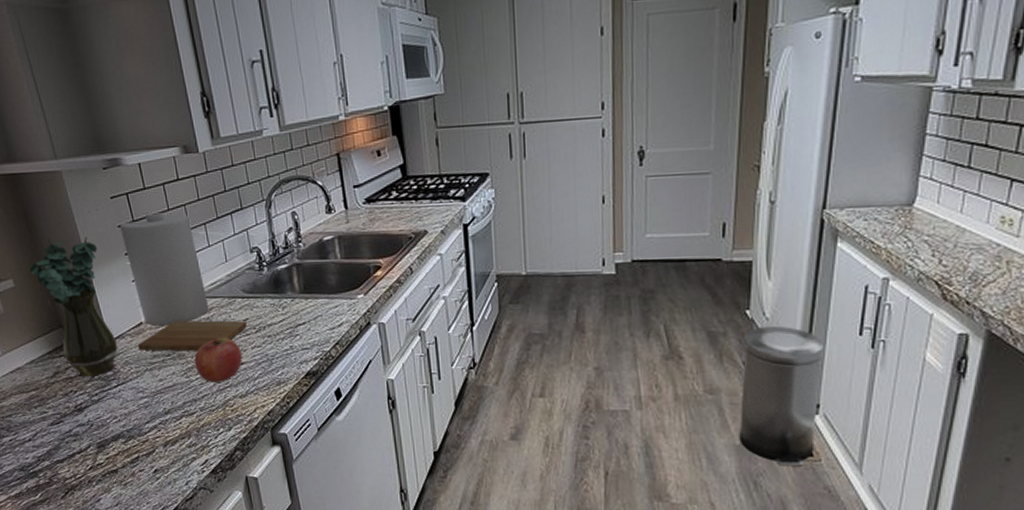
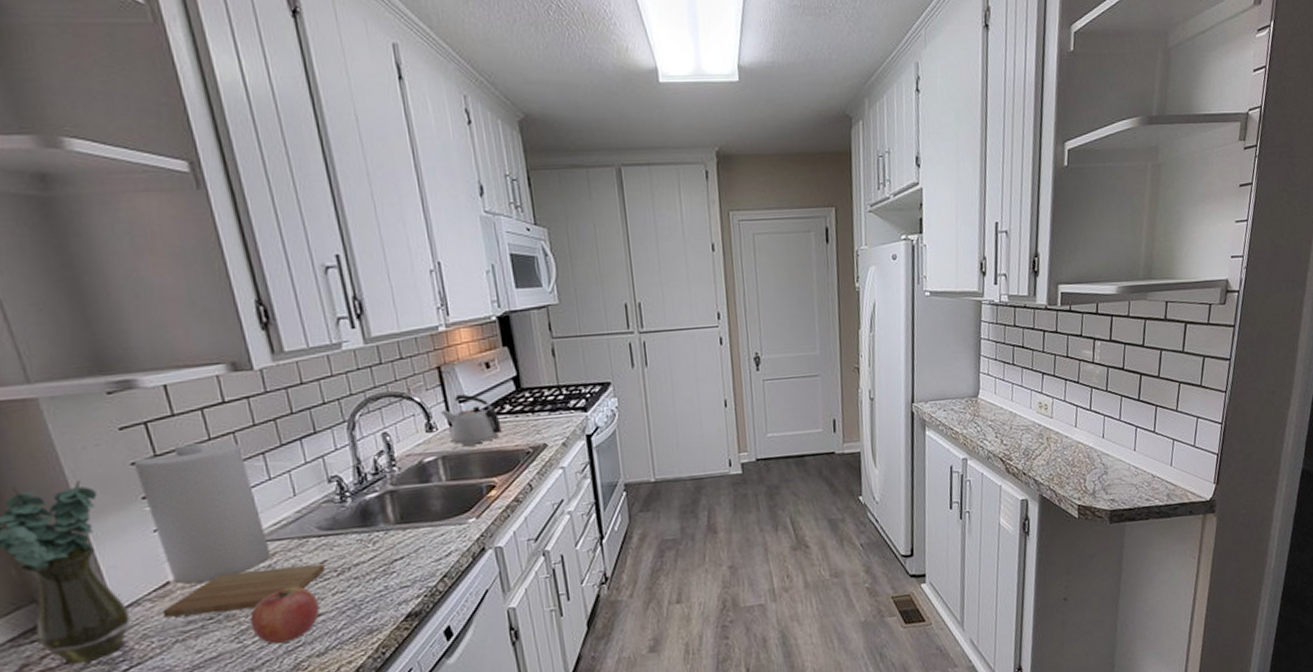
kettle: none [339,179,389,229] -> present [441,394,502,447]
pedal bin: present [739,327,825,466] -> none [859,508,926,635]

